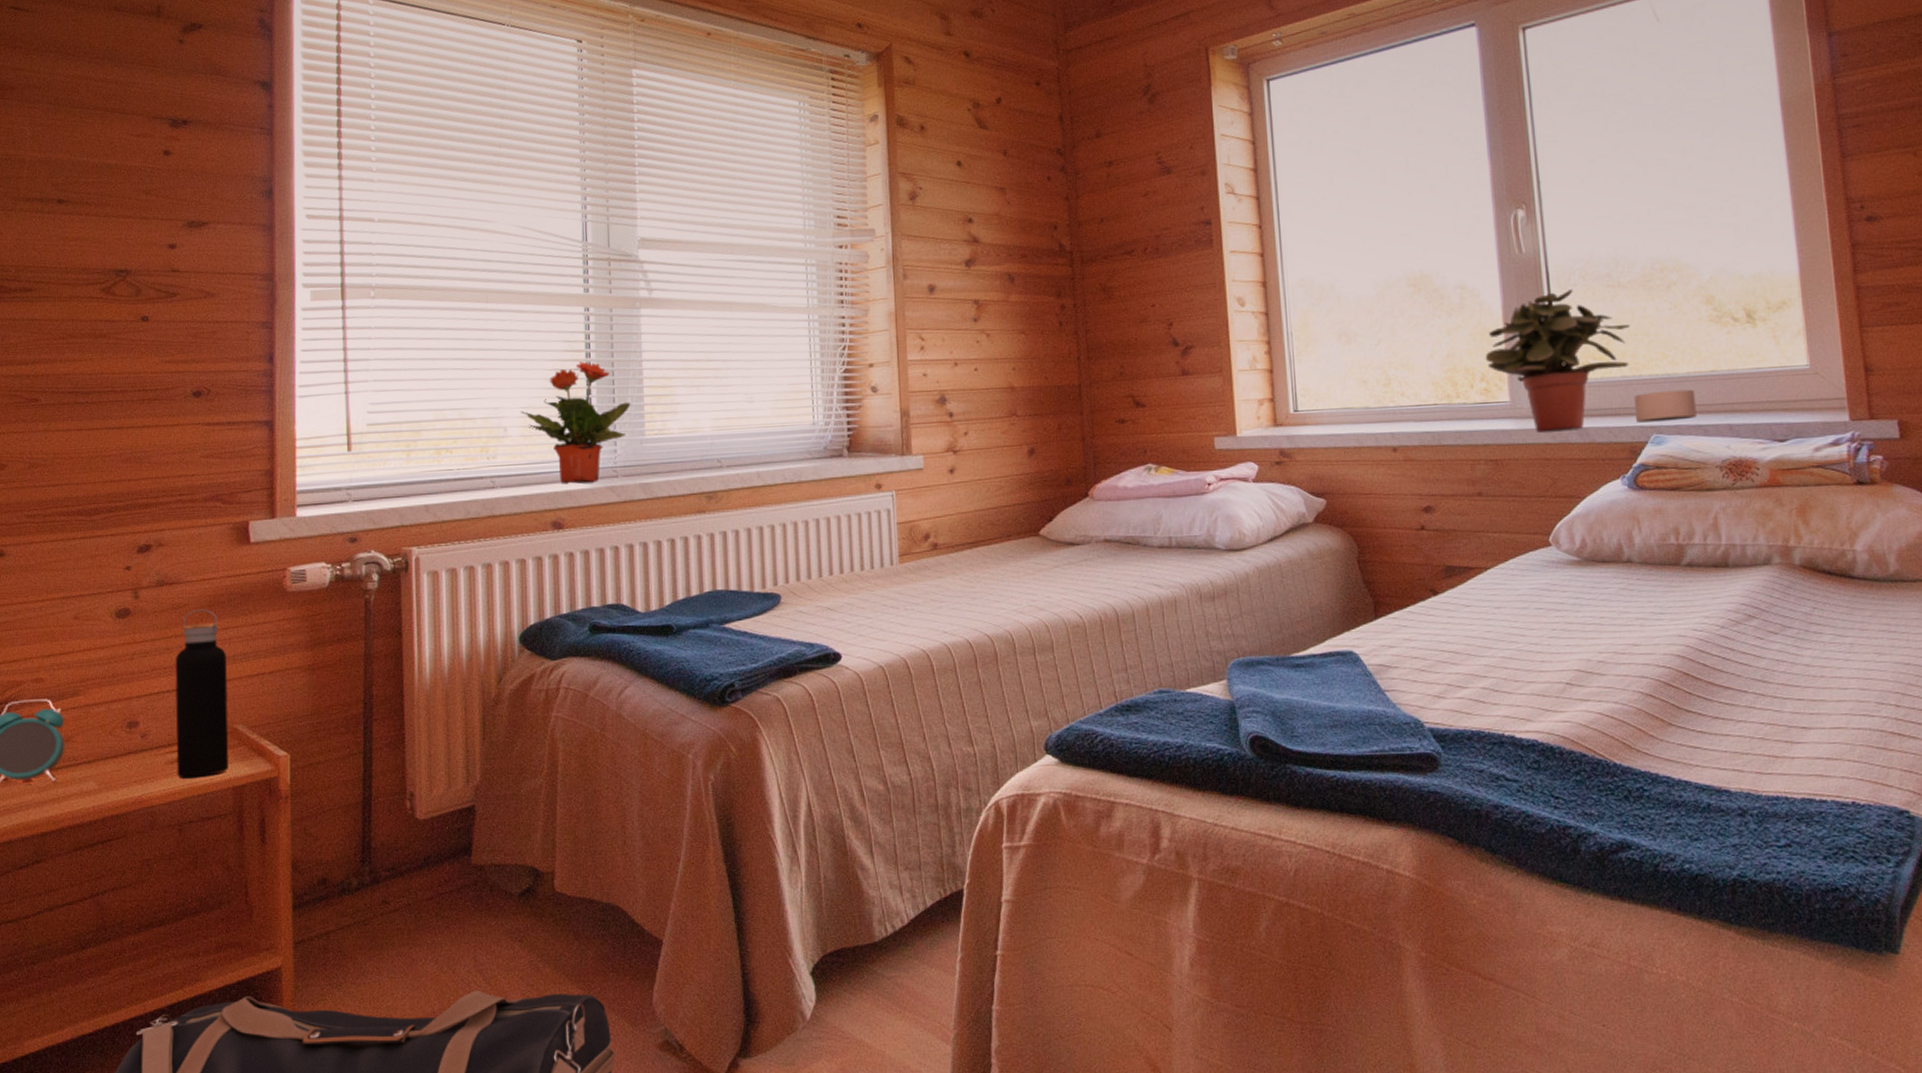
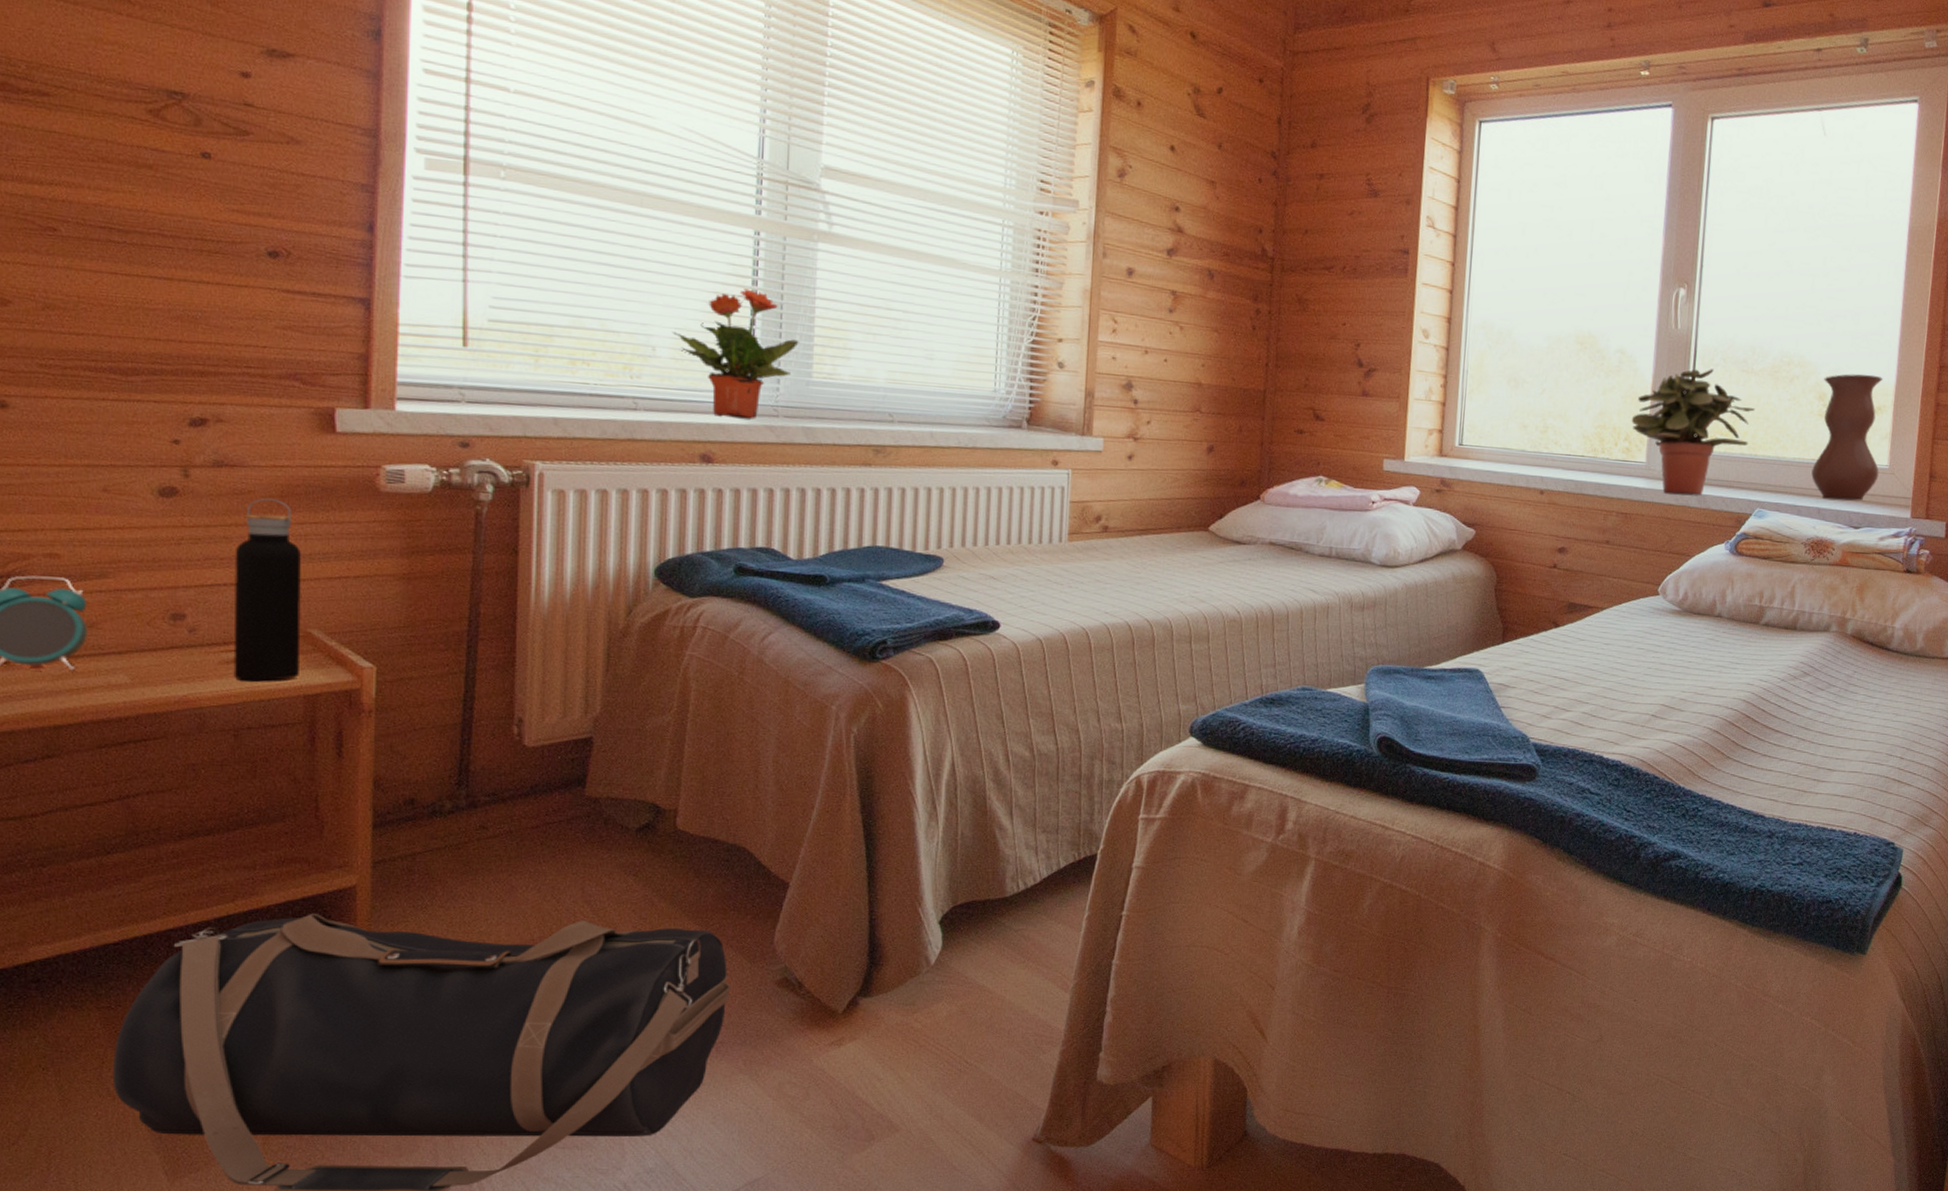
candle: present [1633,389,1697,424] -> none [1745,471,1797,499]
vase: none [1708,266,1799,414] -> present [1811,374,1883,502]

